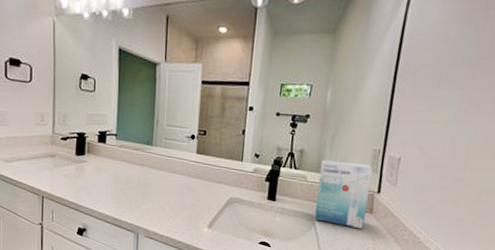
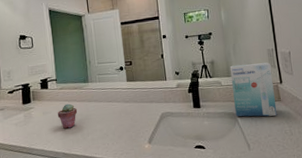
potted succulent: none [112,164,135,193] -> present [57,103,78,129]

